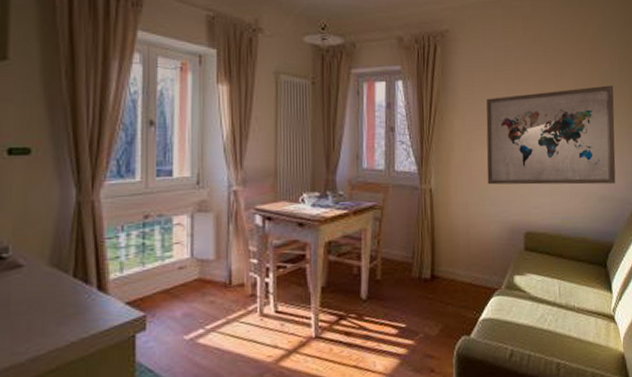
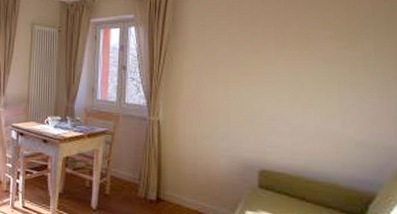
wall art: present [486,85,616,185] -> none [217,25,380,130]

